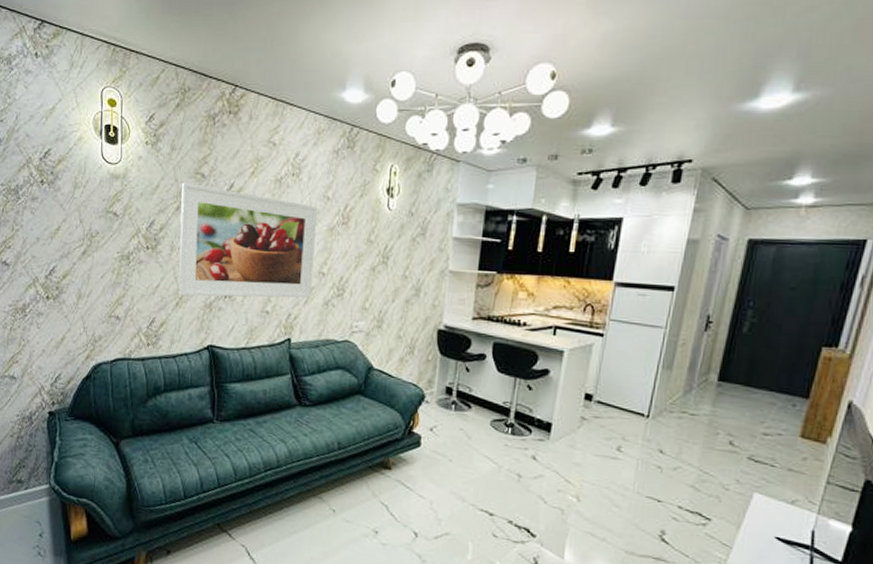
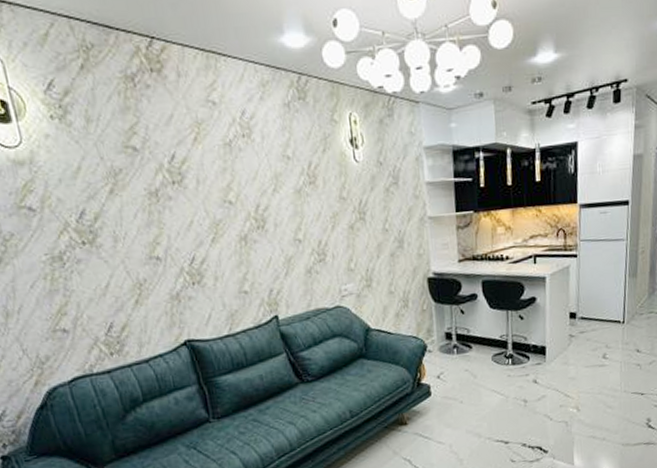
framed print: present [178,182,318,298] -> none [110,159,291,292]

